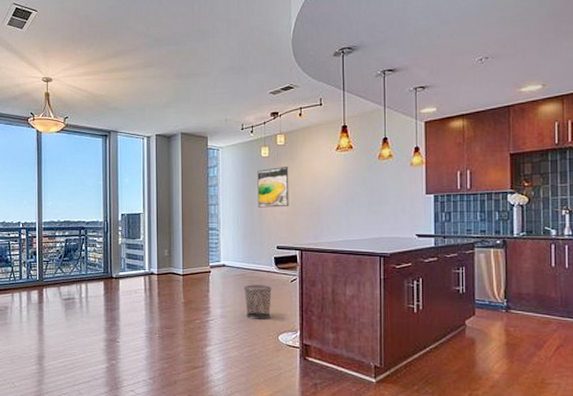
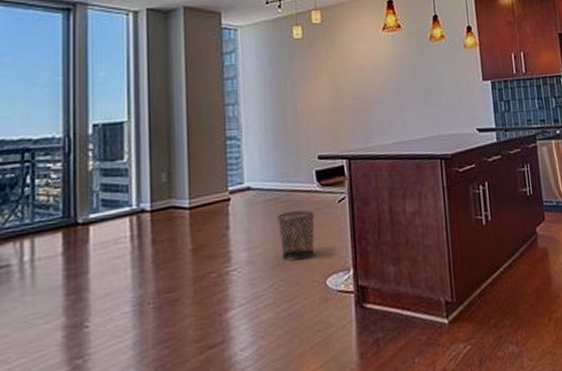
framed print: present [257,167,289,208] -> none [288,51,331,106]

